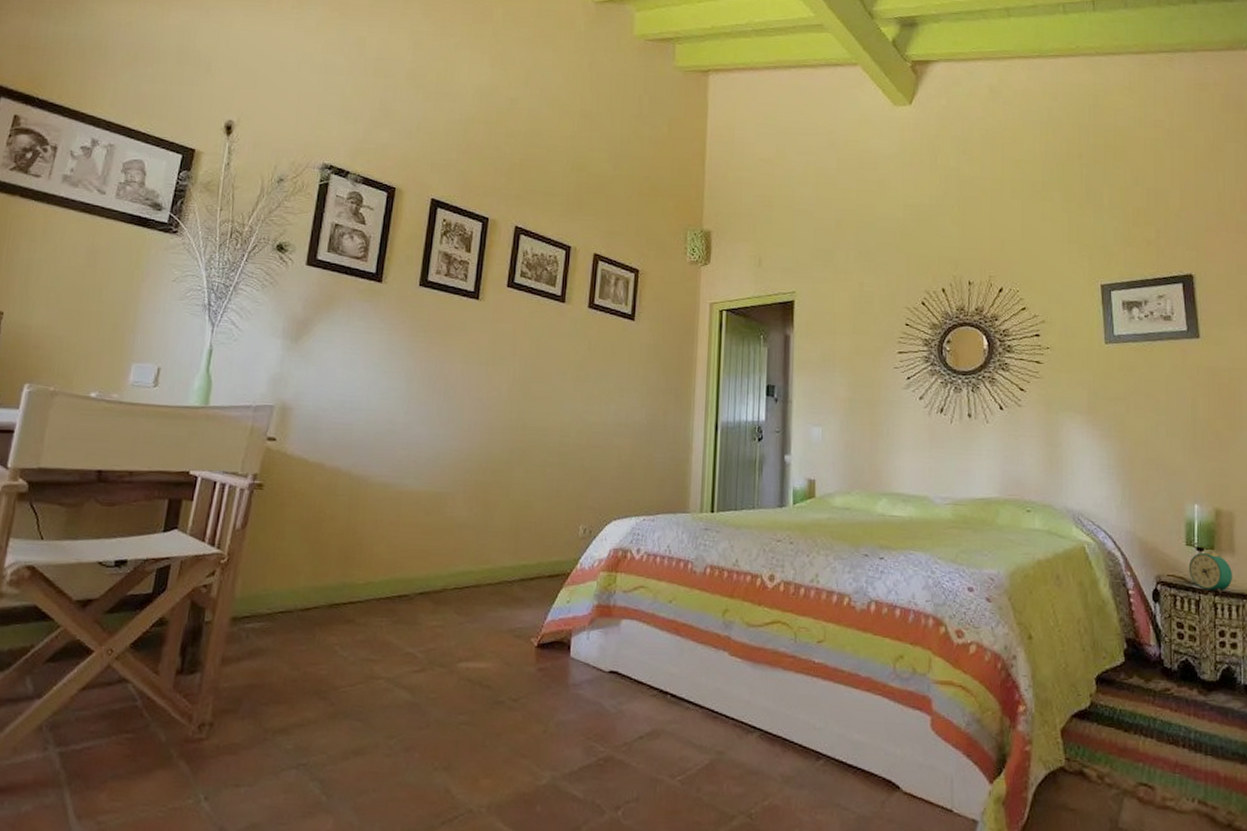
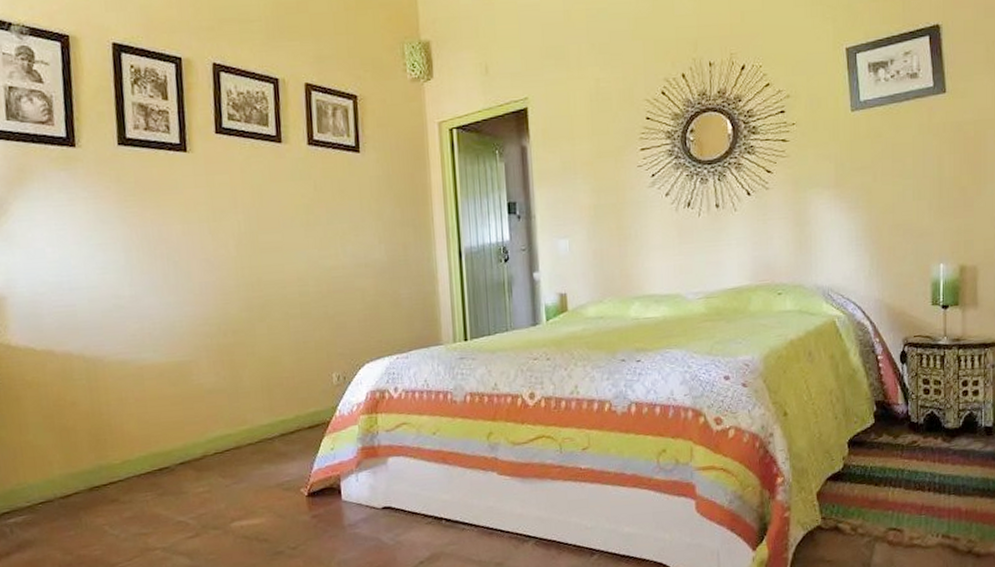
alarm clock: present [1188,551,1233,594] -> none [934,307,976,347]

